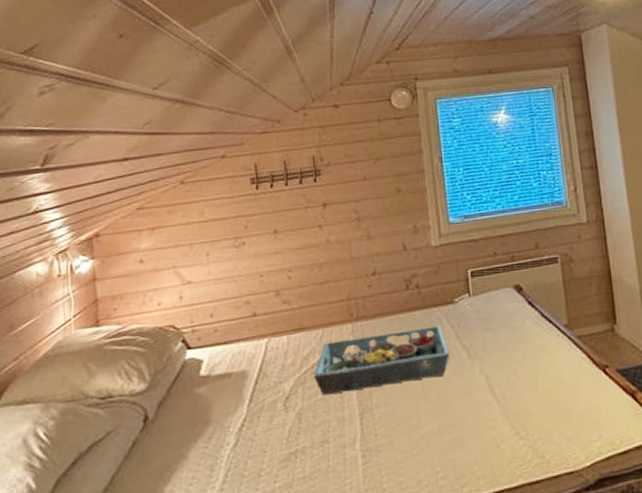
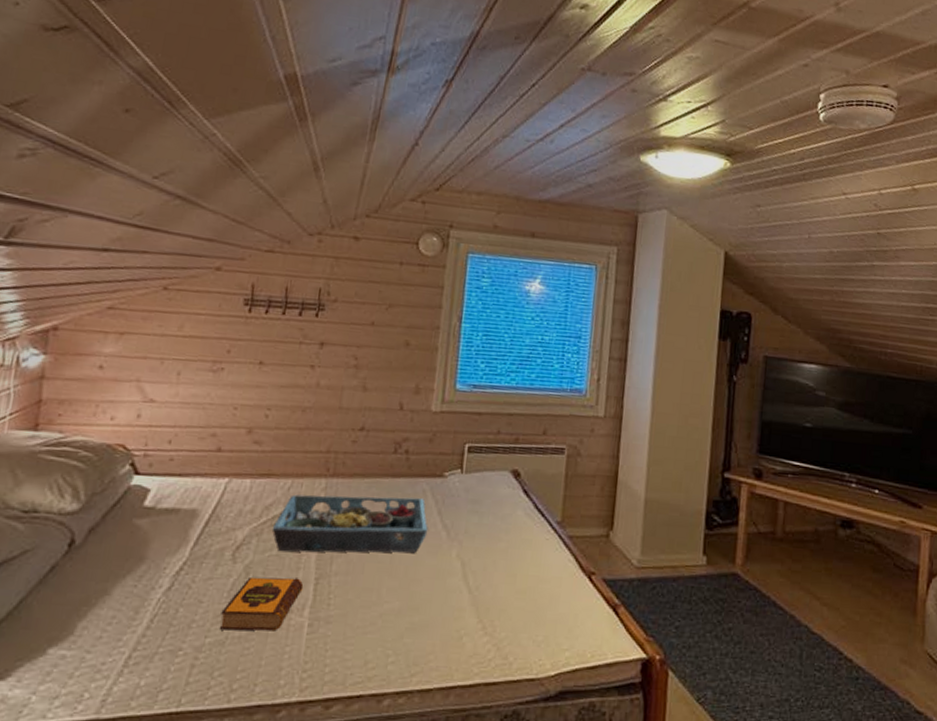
hardback book: none [284,416,351,474] -> present [220,576,304,632]

